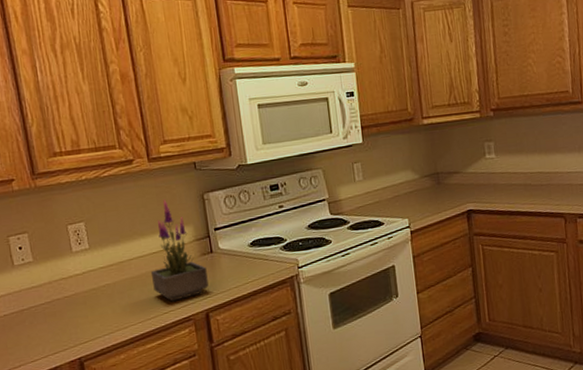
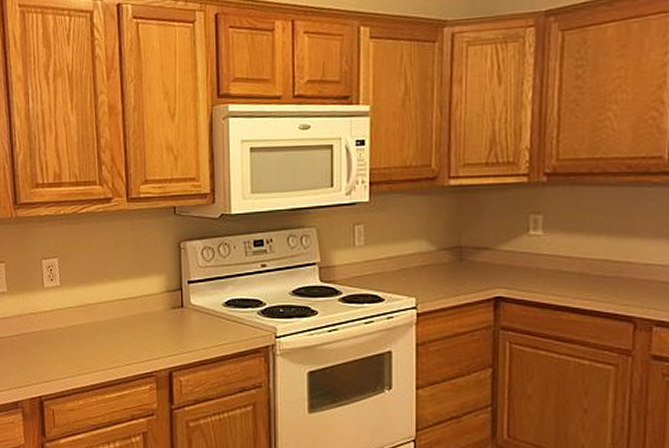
potted plant: present [150,199,209,302] -> none [117,243,175,354]

